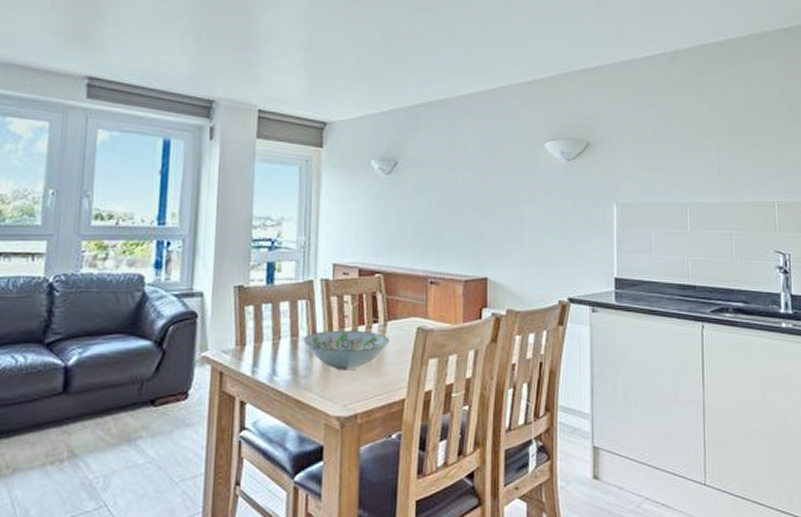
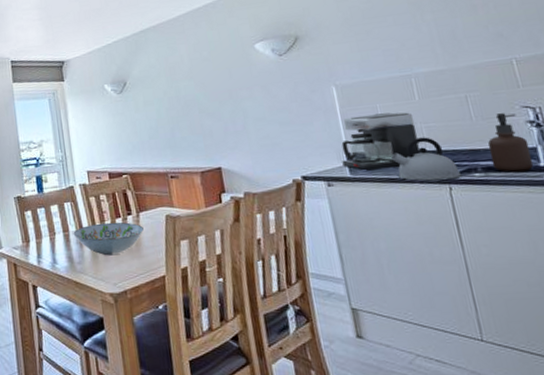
coffee maker: none [610,239,683,299] -> present [341,112,421,171]
kettle: none [655,270,715,317] -> present [390,137,462,182]
soap dispenser: none [741,255,775,316] -> present [488,113,533,172]

